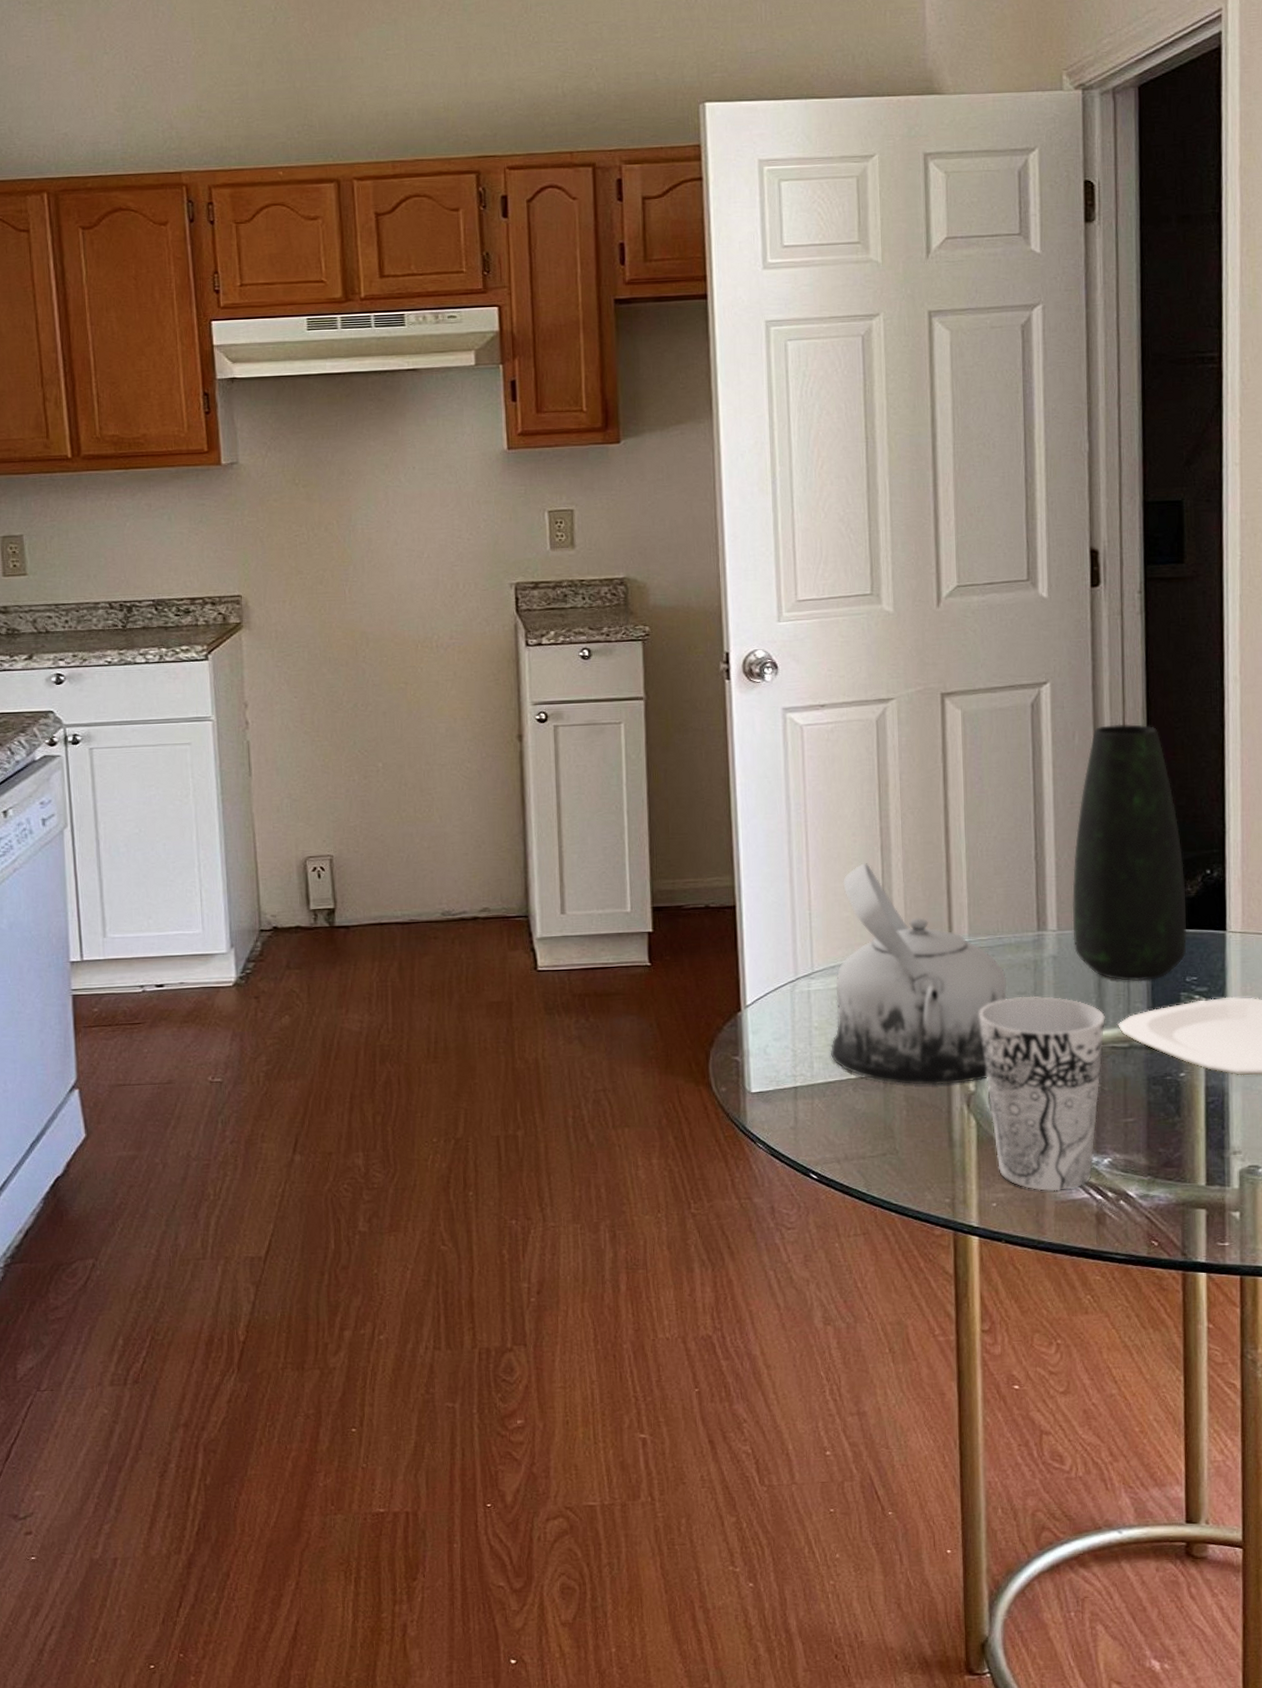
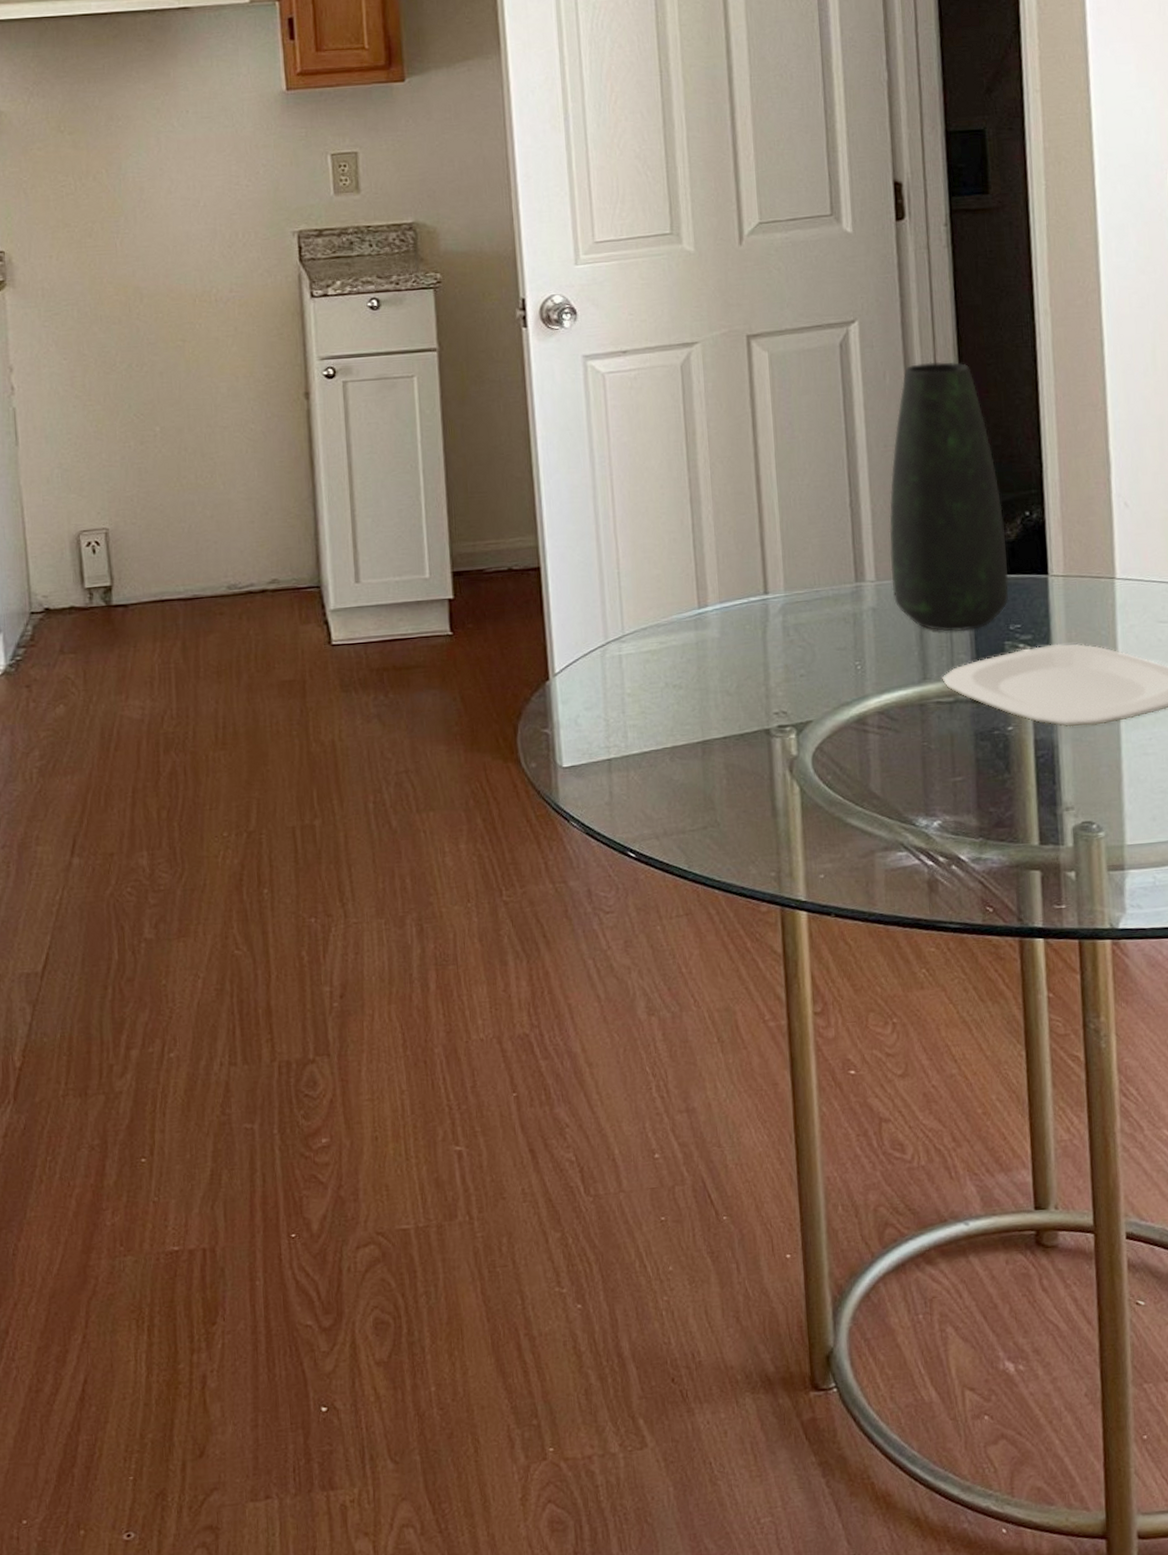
teapot: present [830,862,1007,1086] -> none [644,516,827,752]
cup: present [979,996,1105,1191] -> none [798,651,929,859]

